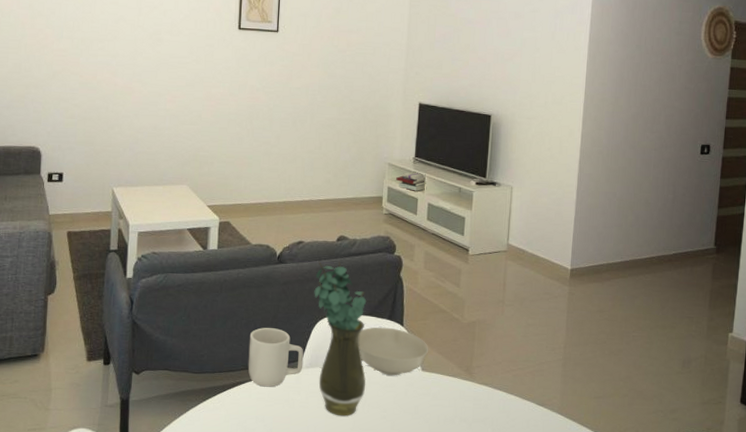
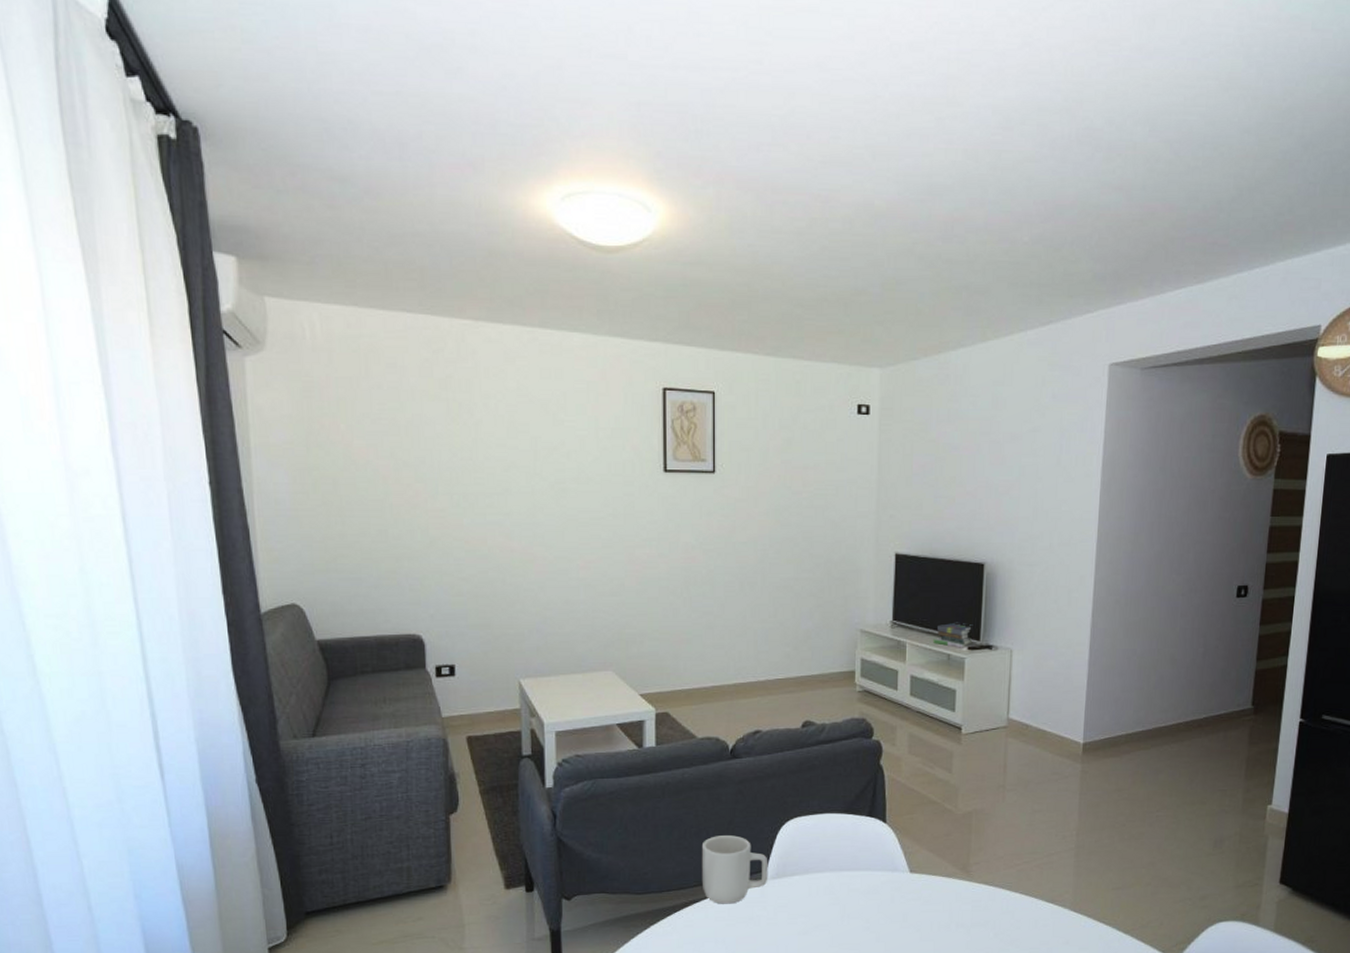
vase: present [314,261,367,417] -> none [777,751,845,931]
bowl: present [358,327,429,376] -> none [833,825,918,881]
books: present [396,171,427,191] -> none [871,638,909,662]
books: none [447,161,484,183] -> present [933,622,978,648]

